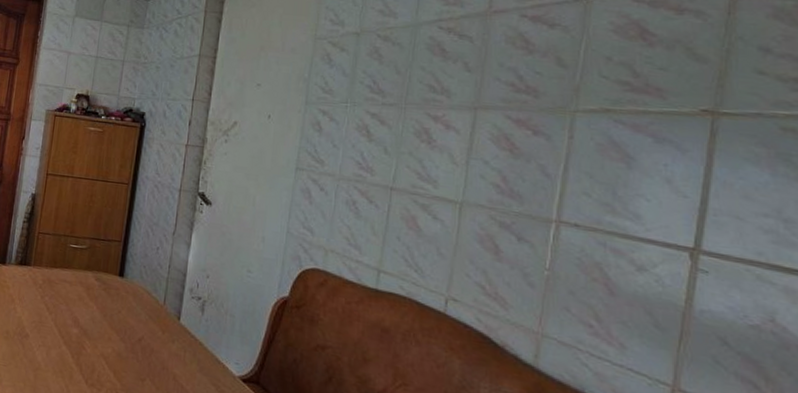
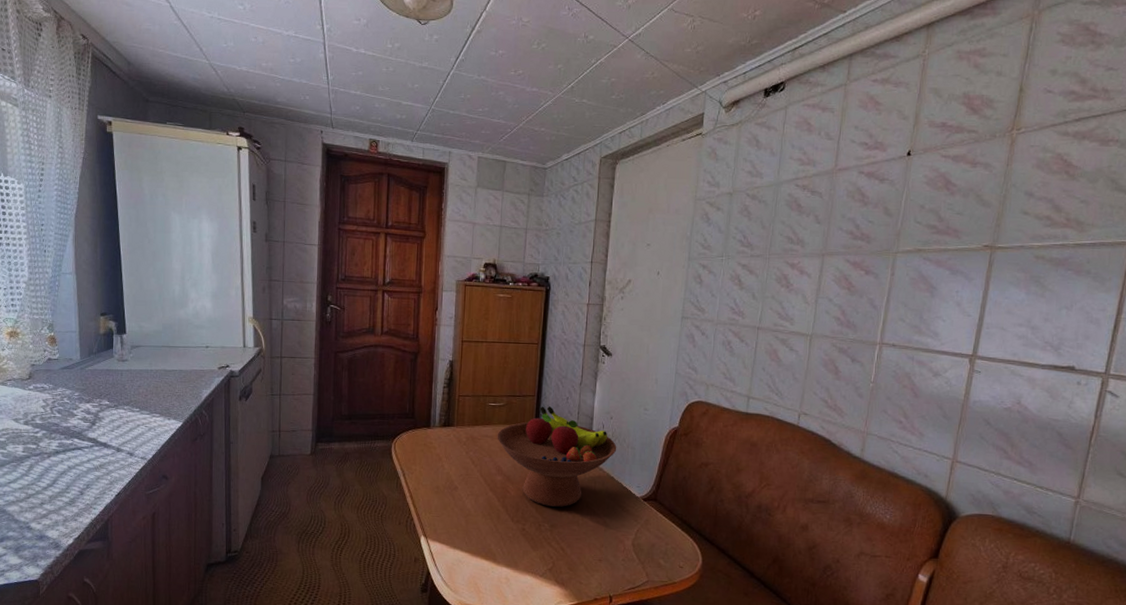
fruit bowl: none [76,254,213,375] -> present [497,406,617,507]

